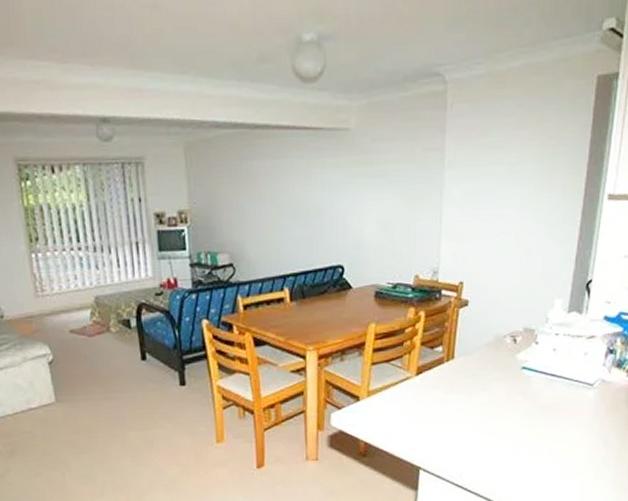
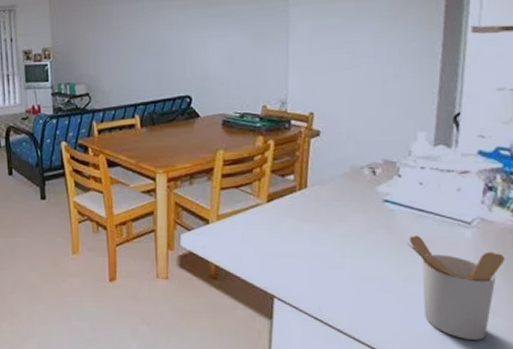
utensil holder: none [540,398,618,491] -> present [407,235,506,340]

